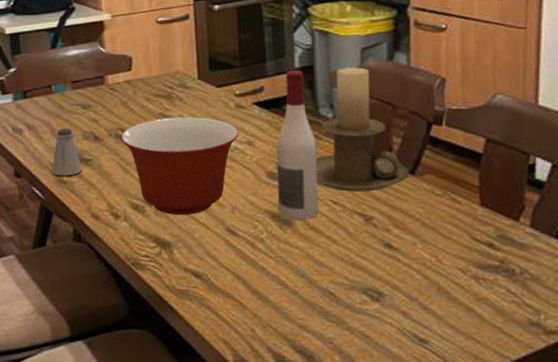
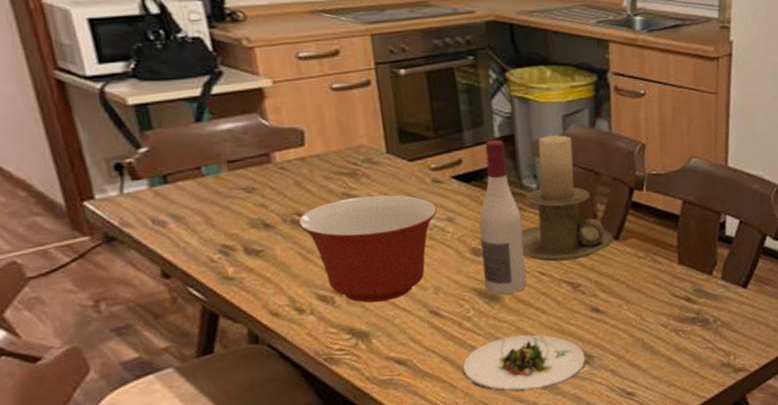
saltshaker: present [52,129,83,176] -> none [212,216,253,272]
salad plate: none [254,263,376,322] -> present [463,334,586,392]

